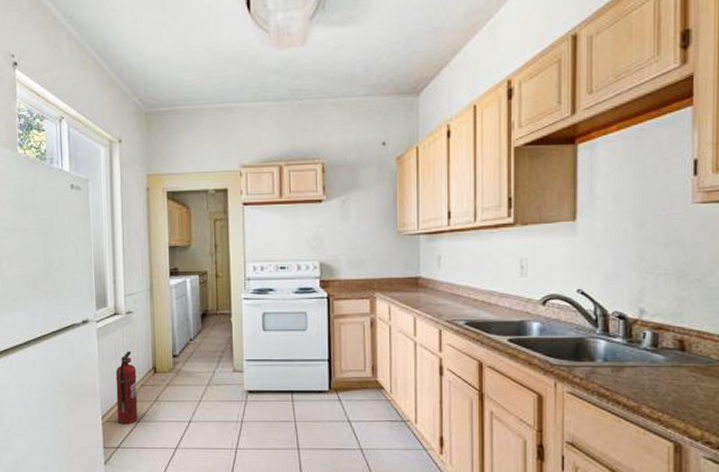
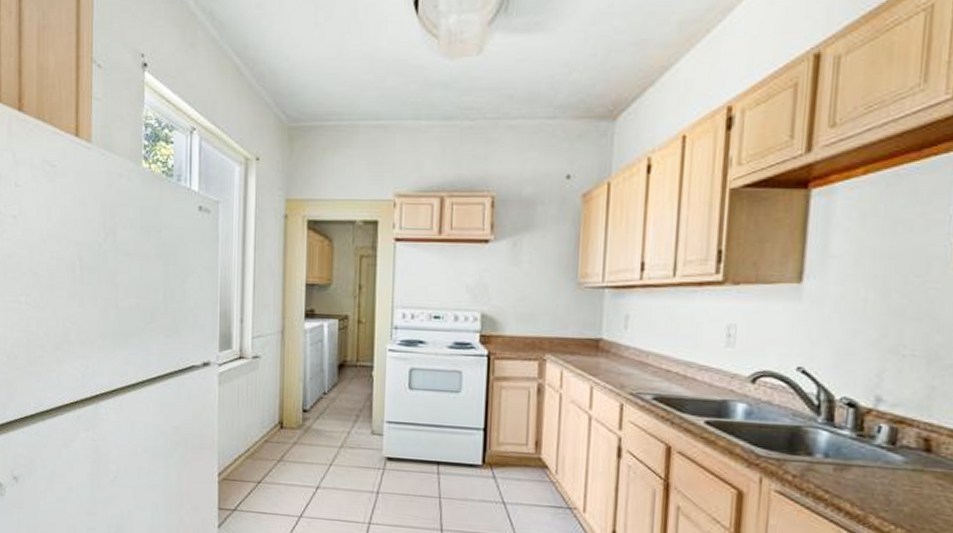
fire extinguisher: present [115,351,138,425] -> none [235,401,260,485]

